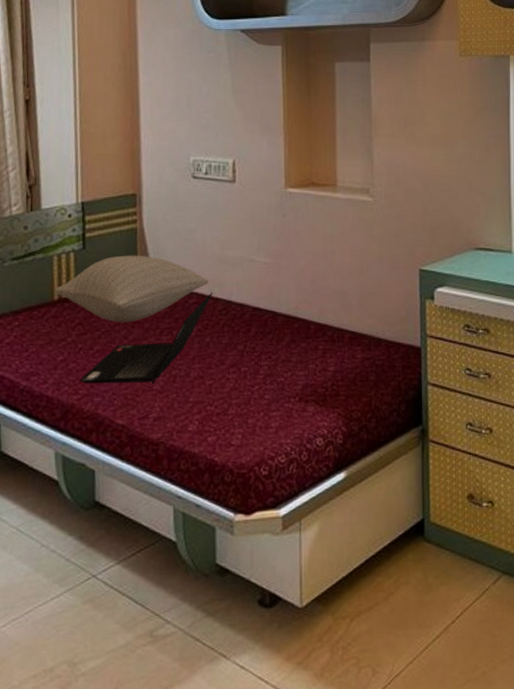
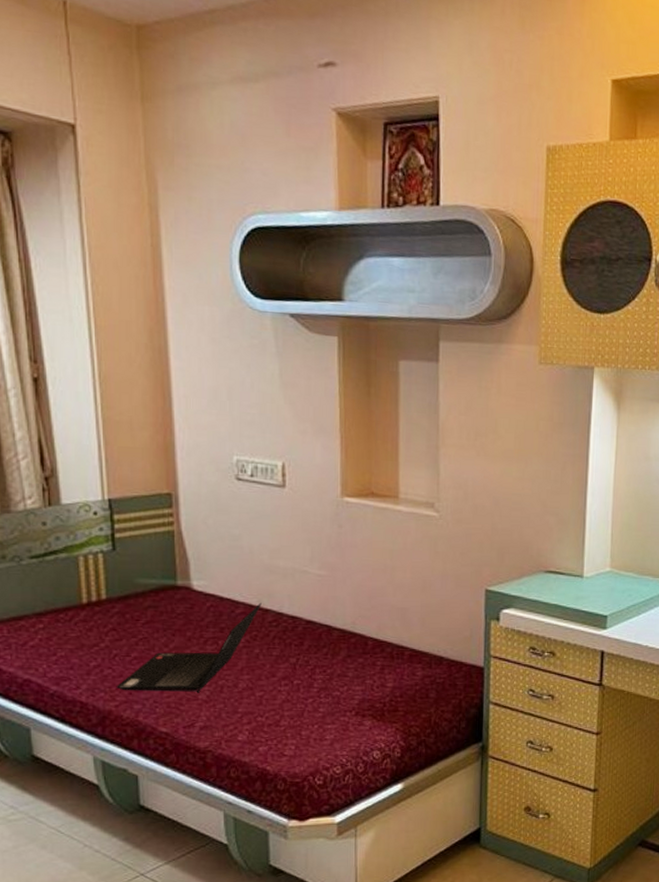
pillow: present [54,255,208,323] -> none [82,559,256,630]

